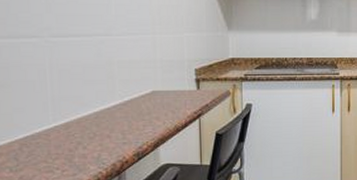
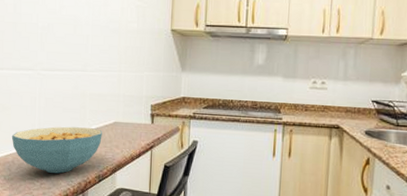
cereal bowl: none [15,100,138,157] -> present [11,126,102,174]

